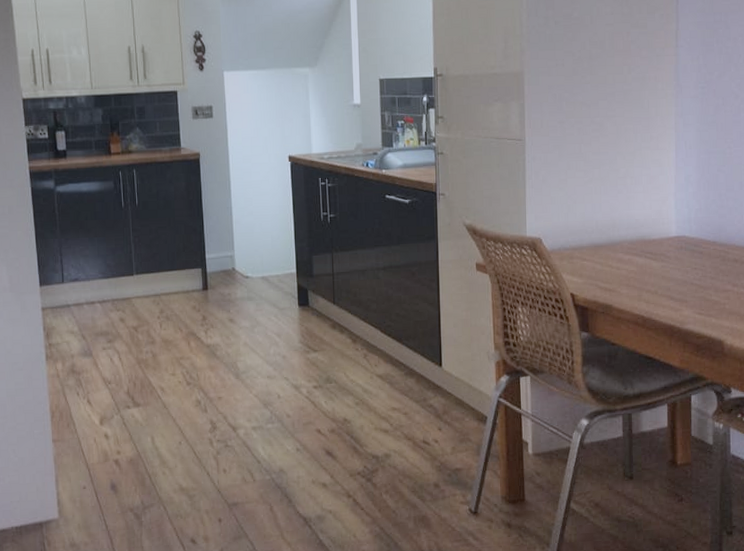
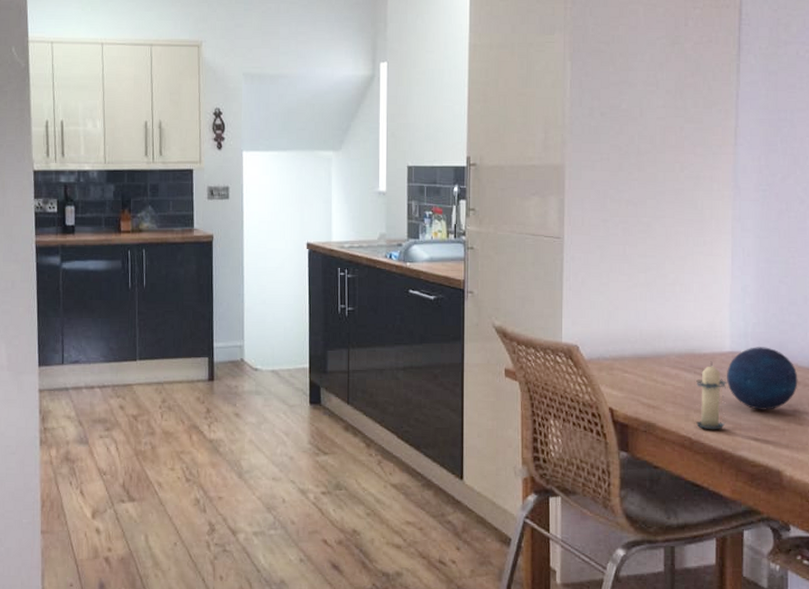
candle: none [647,246,674,308] -> present [695,361,727,430]
decorative orb: none [674,230,736,287] -> present [727,347,798,410]

